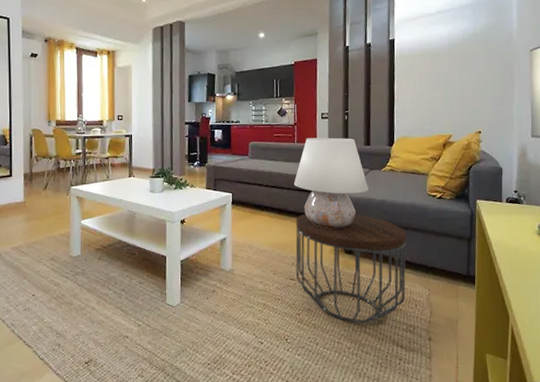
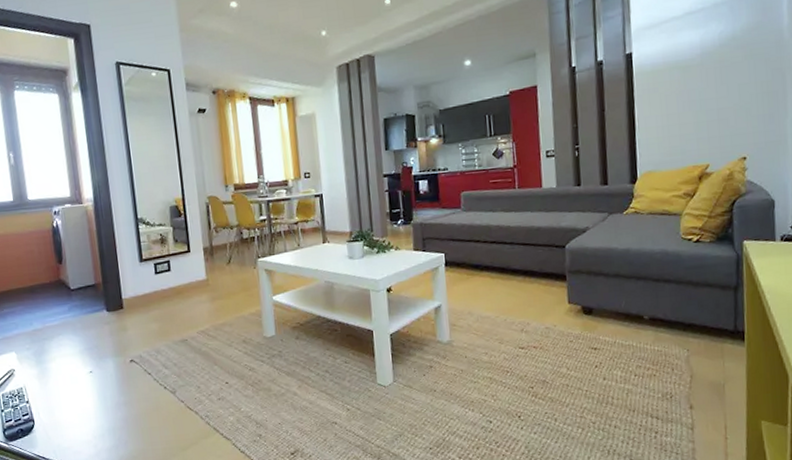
table lamp: present [293,137,369,229] -> none [517,178,609,287]
side table: present [295,213,407,323] -> none [522,267,660,394]

